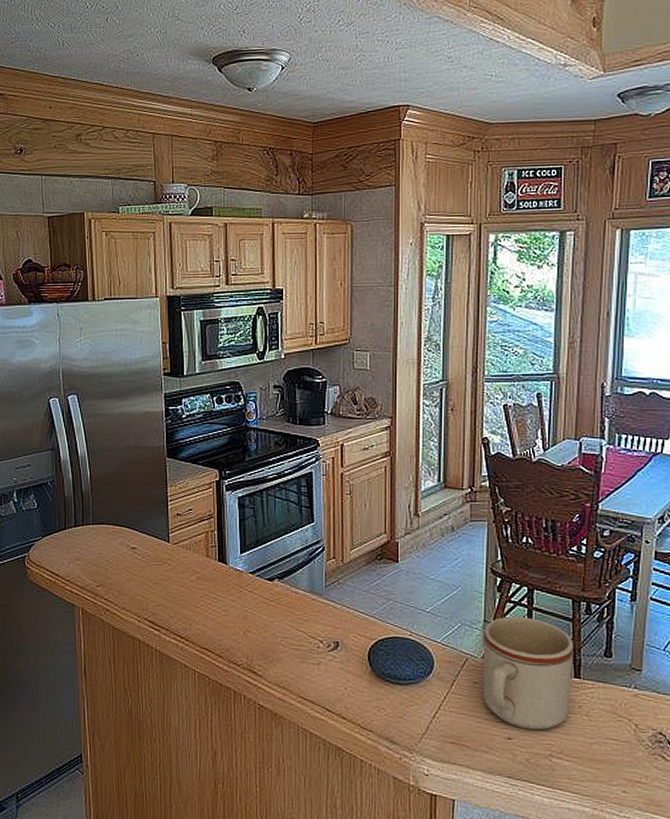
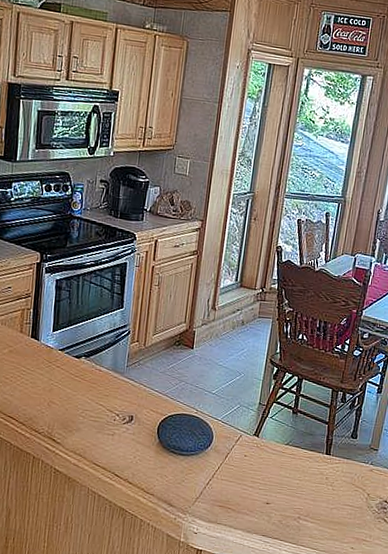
mug: present [482,616,574,731] -> none [250,400,329,497]

